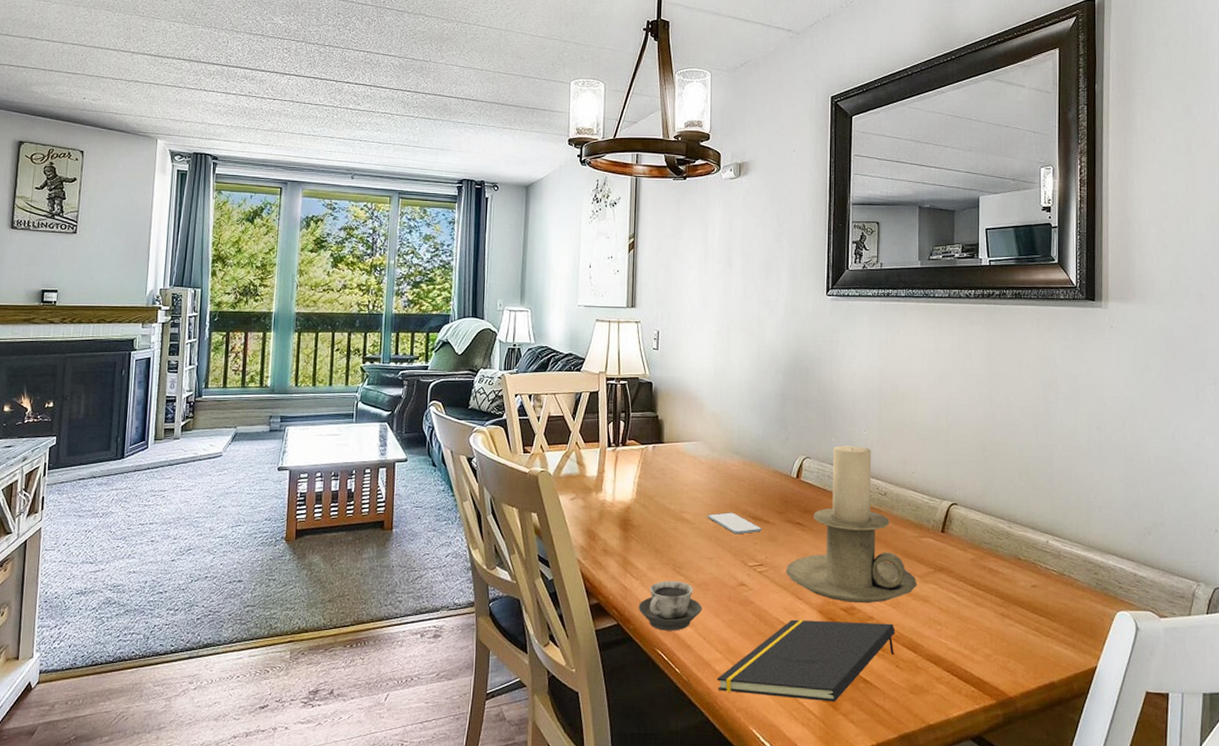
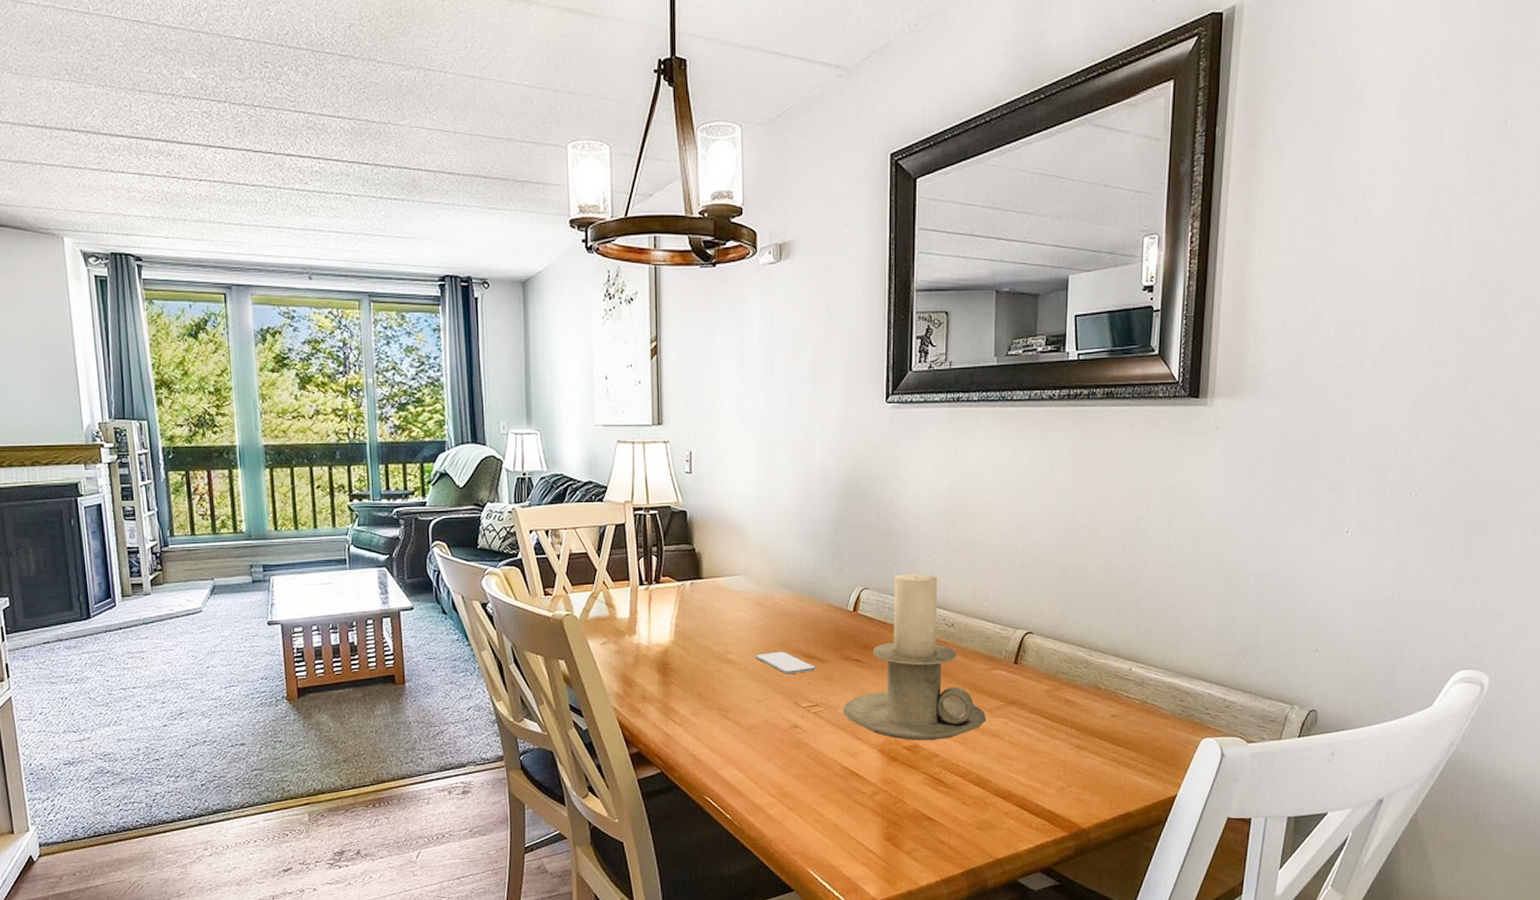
cup: present [638,581,702,631] -> none [683,726,753,777]
notepad: present [717,619,895,703] -> none [770,760,962,841]

